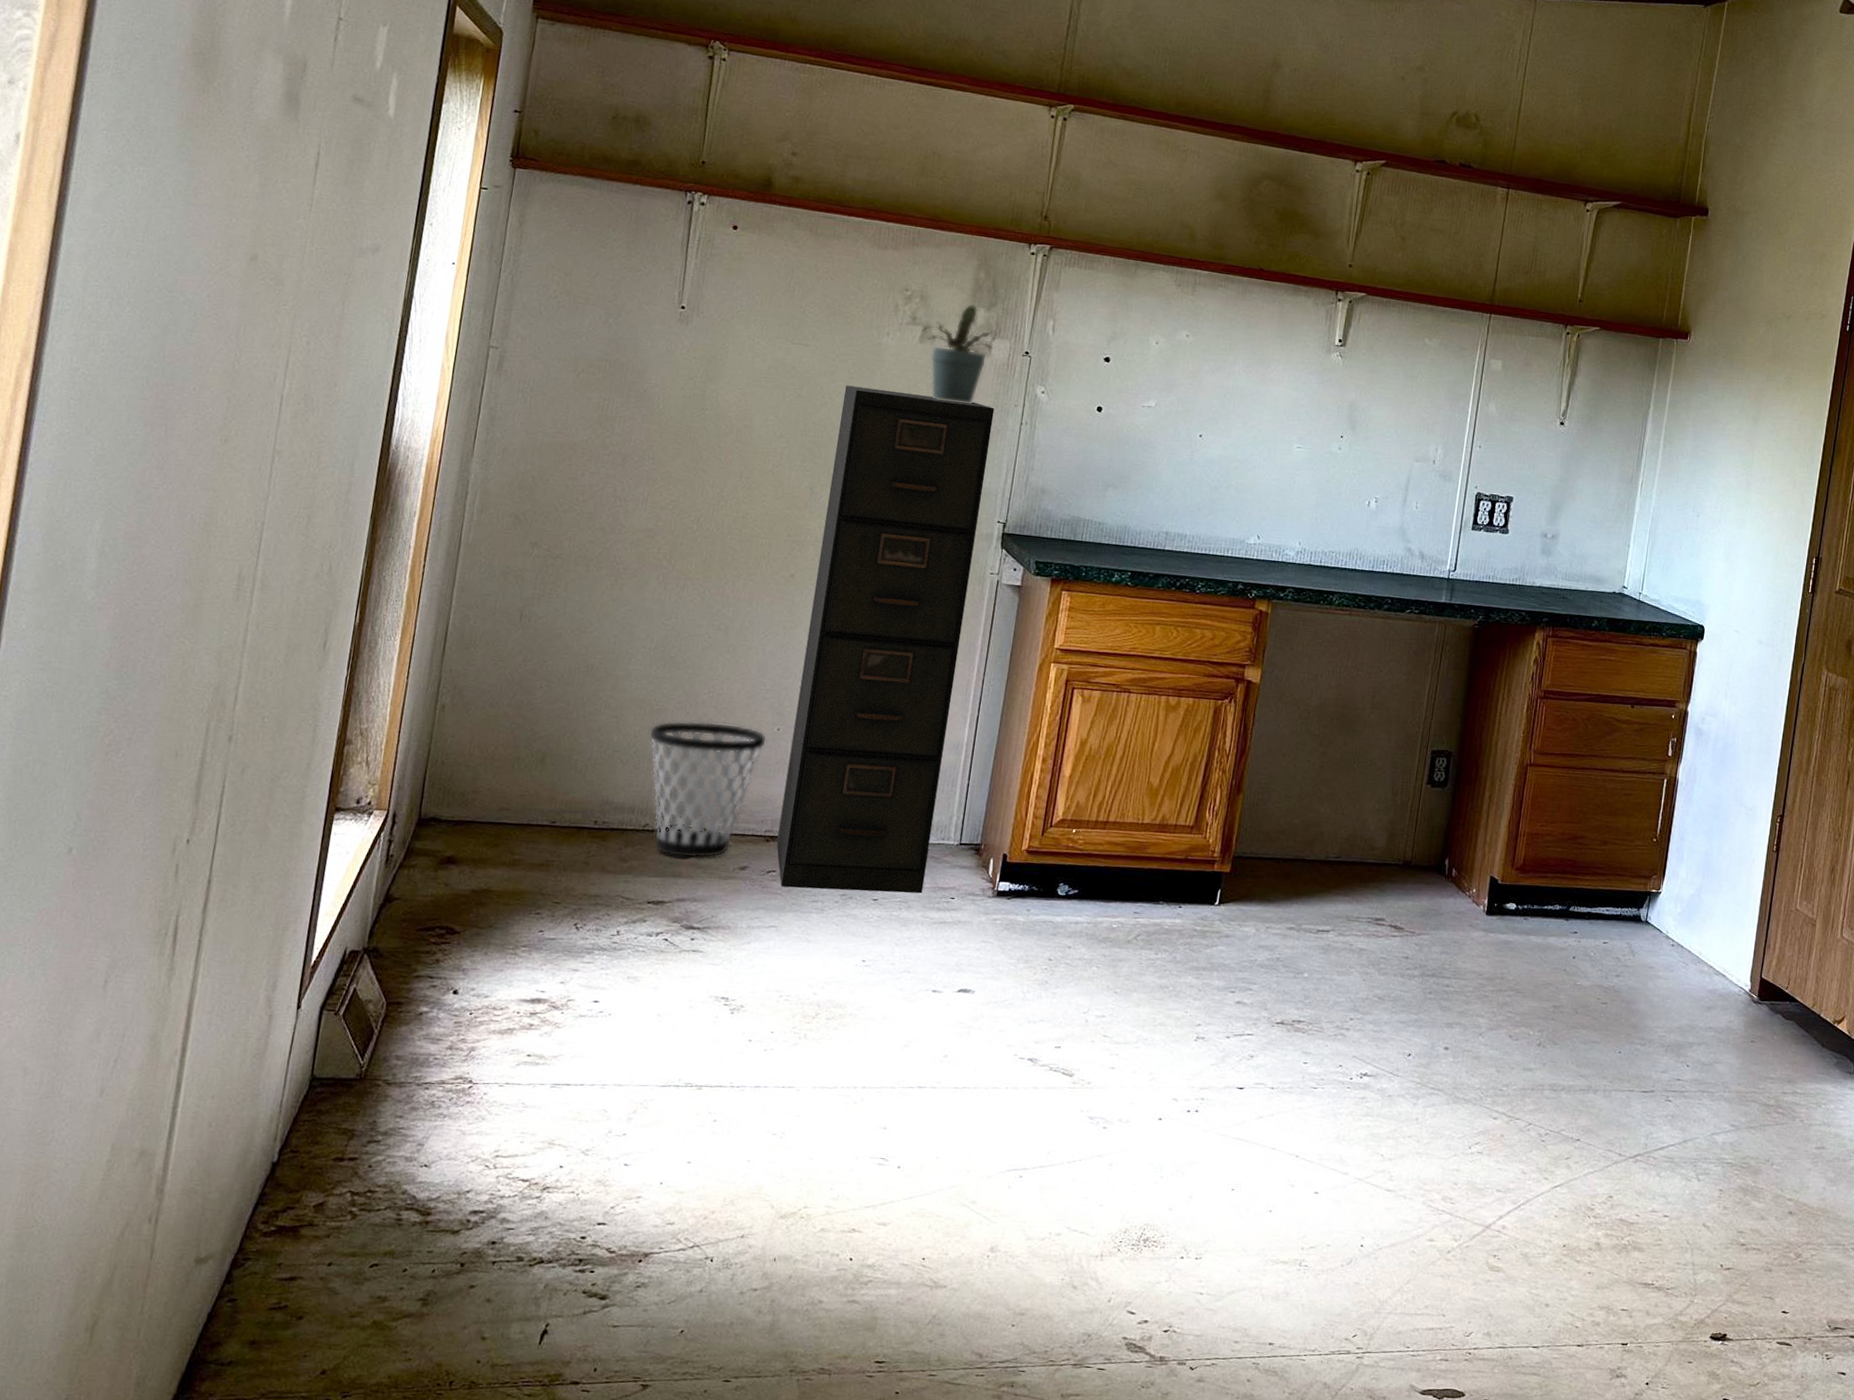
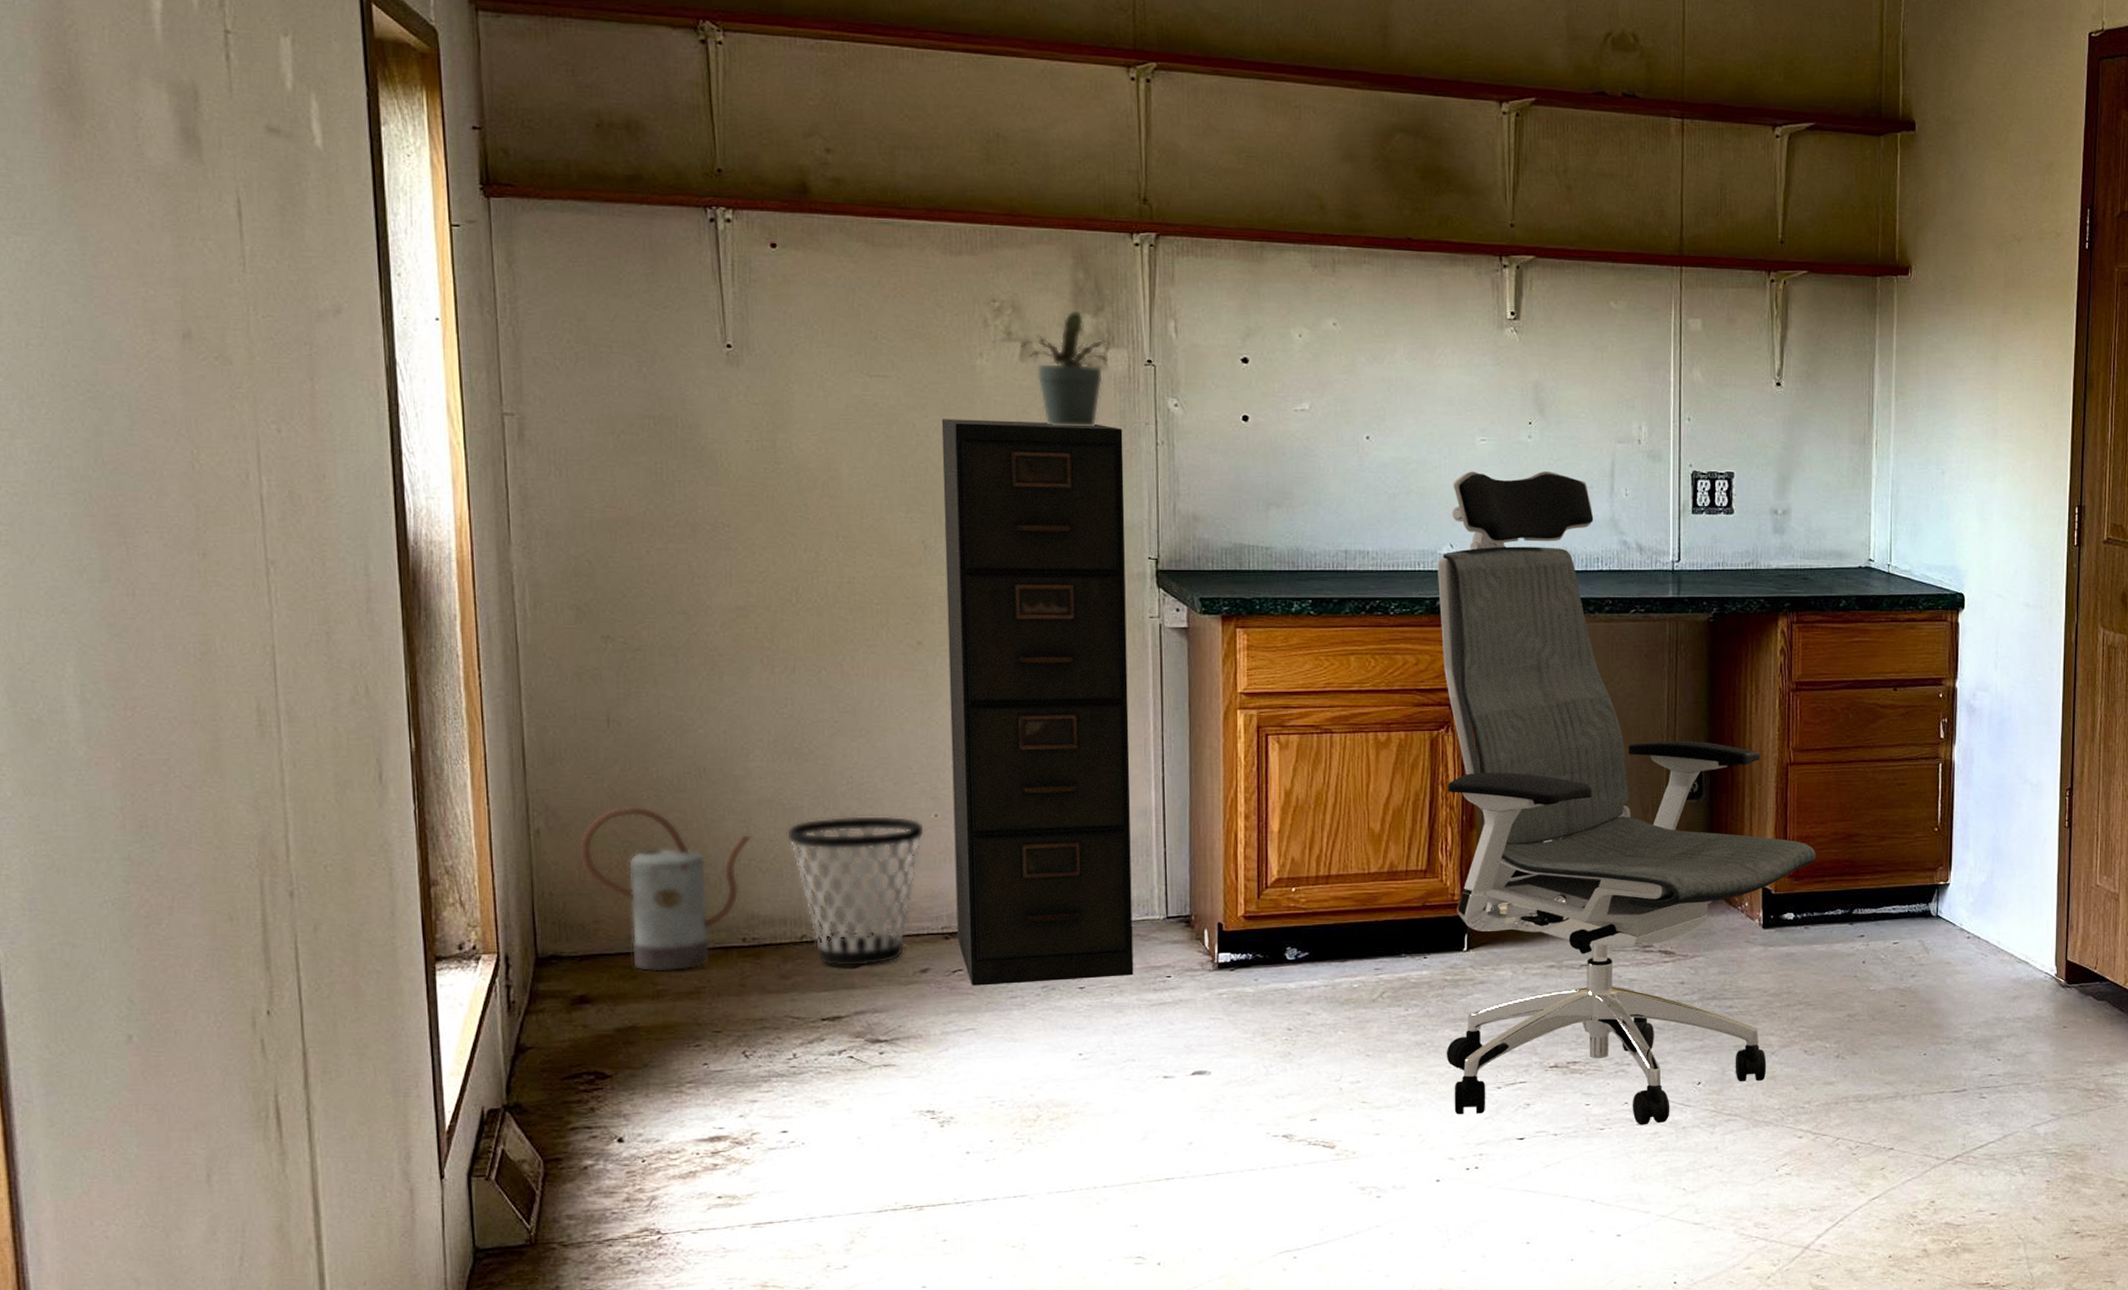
watering can: none [473,692,621,845] -> present [579,805,753,972]
office chair: none [1185,473,1543,1089] -> present [1438,471,1816,1125]

